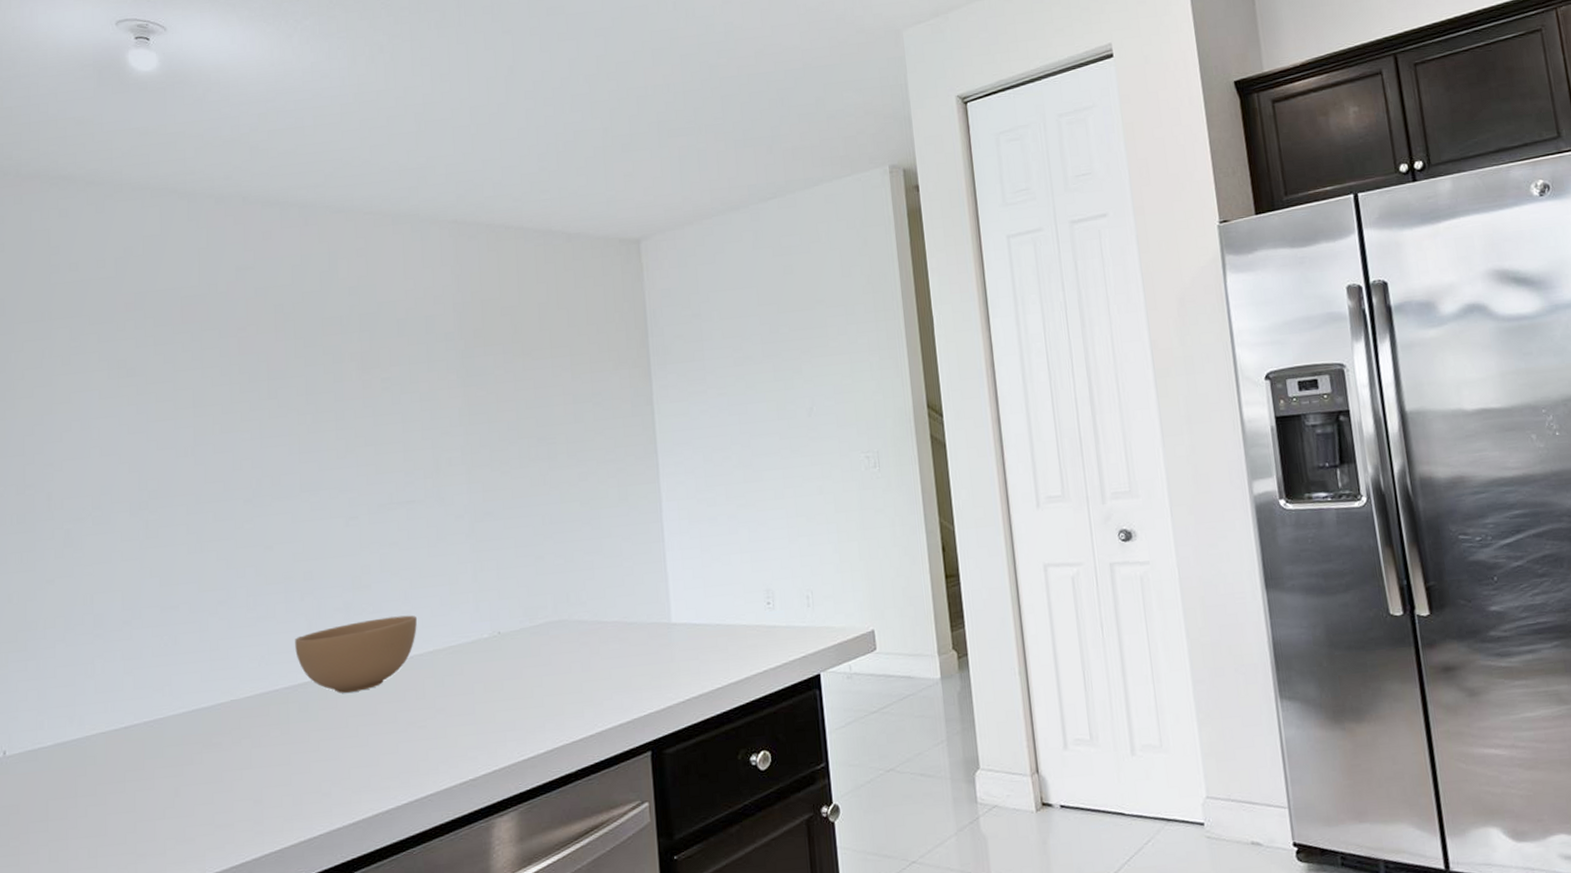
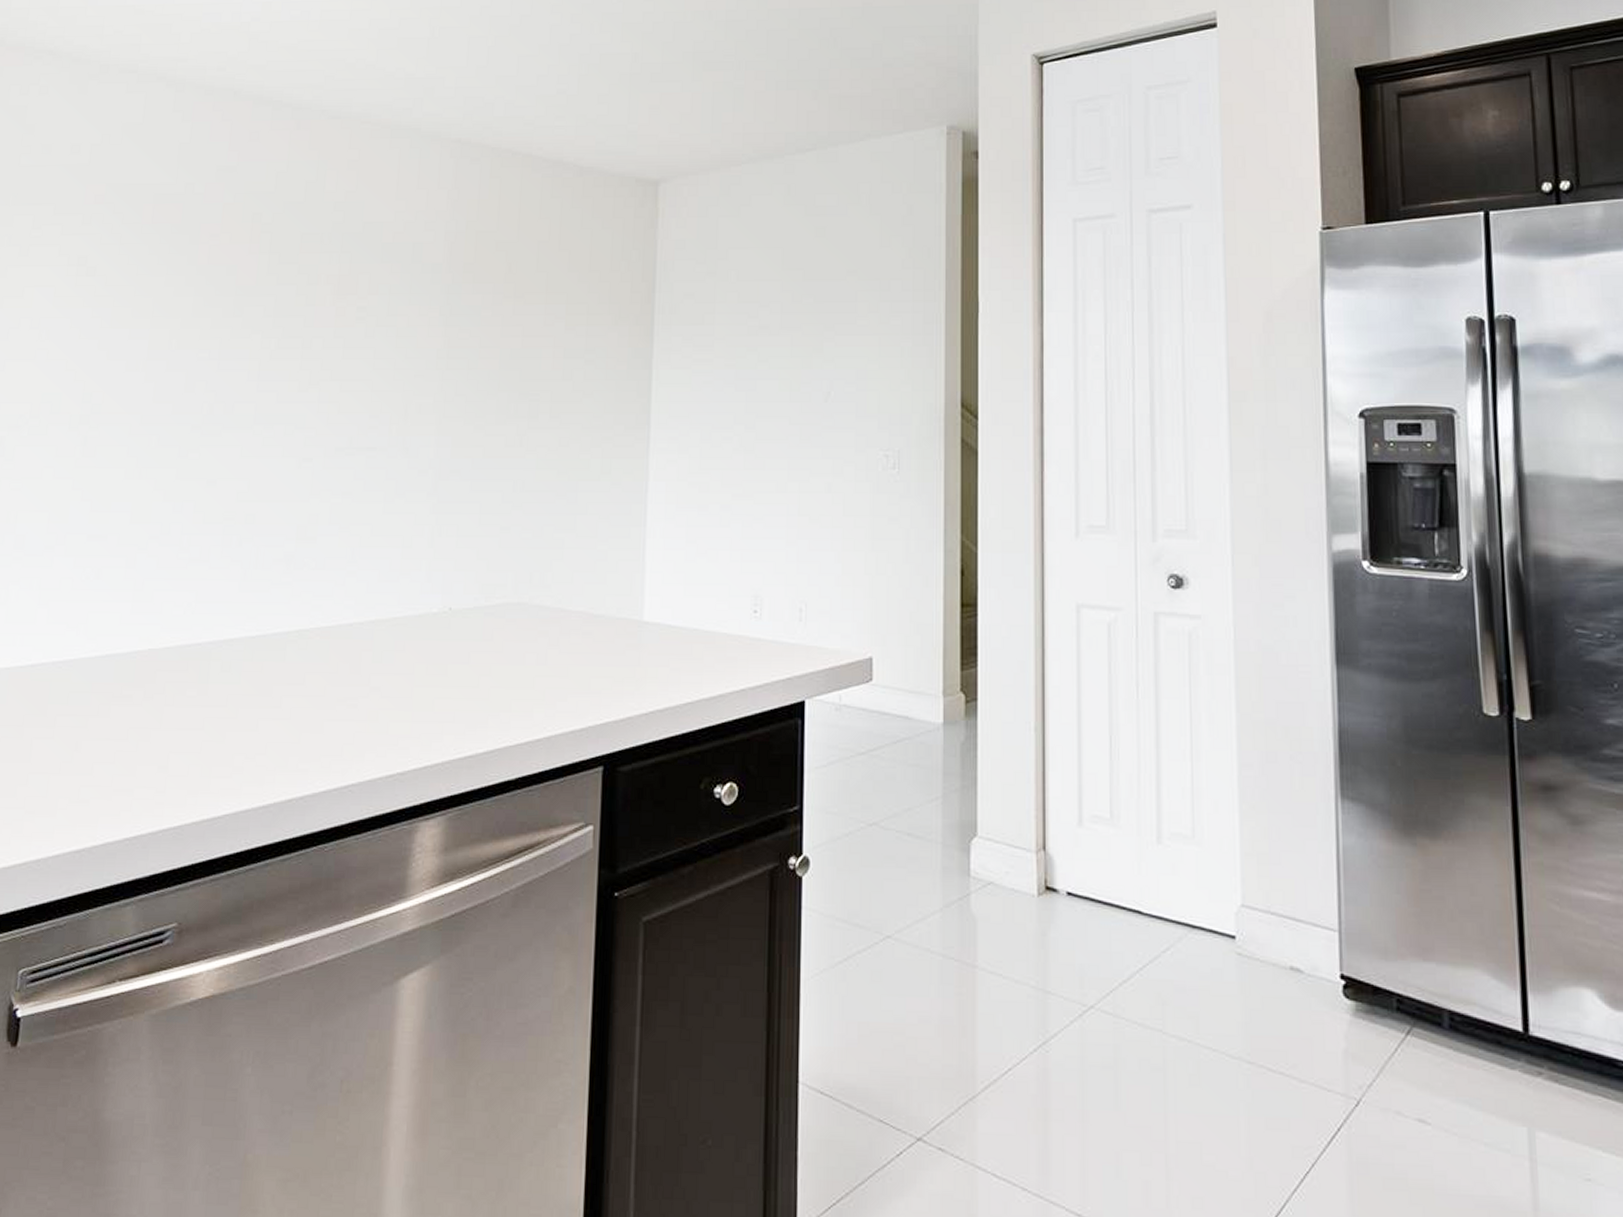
bowl: present [295,615,417,693] -> none [225,576,362,656]

